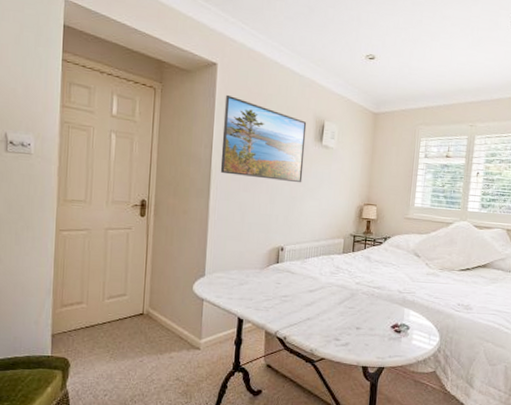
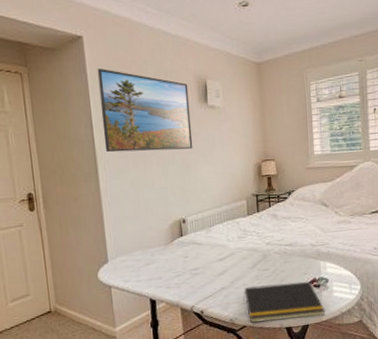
notepad: none [326,321,402,361] -> present [243,281,326,323]

